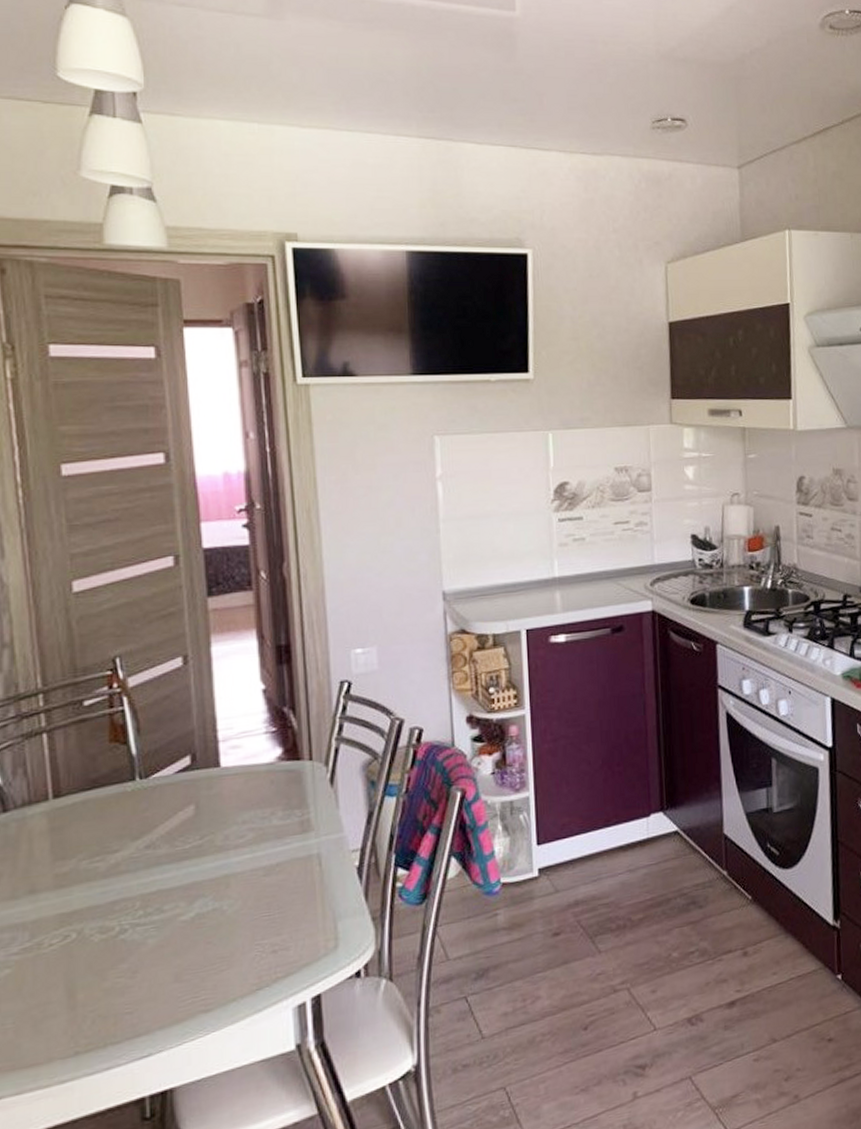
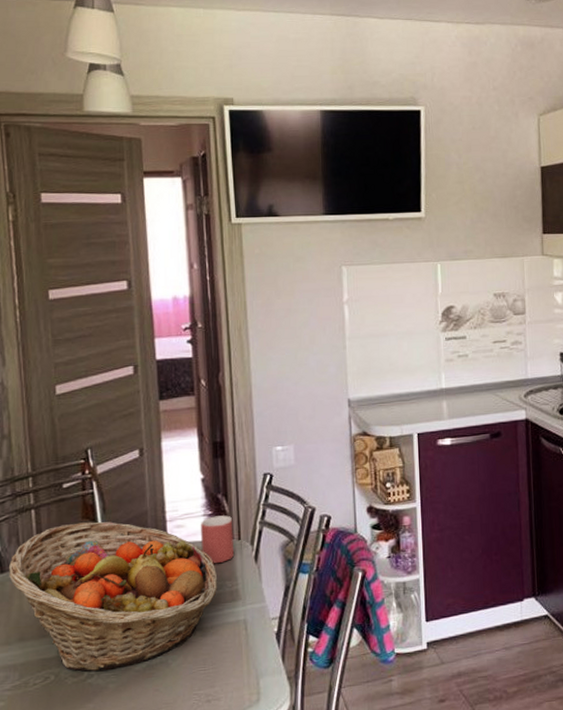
fruit basket: none [14,744,285,926] -> present [9,522,218,672]
mug: none [261,732,304,790] -> present [200,515,234,564]

